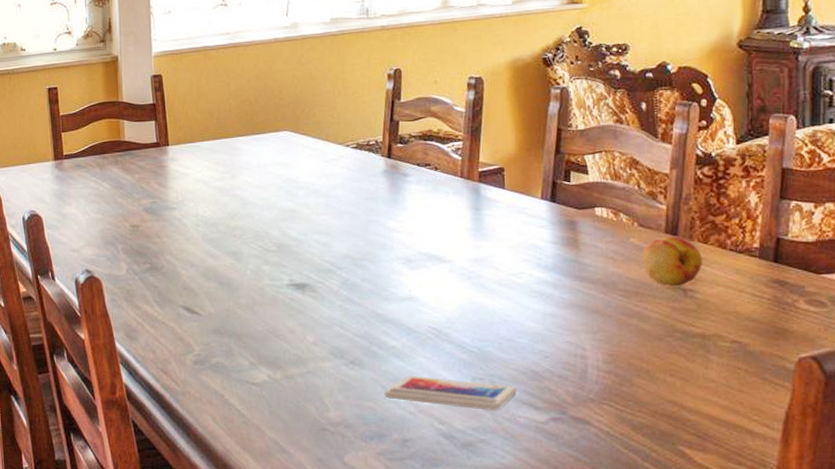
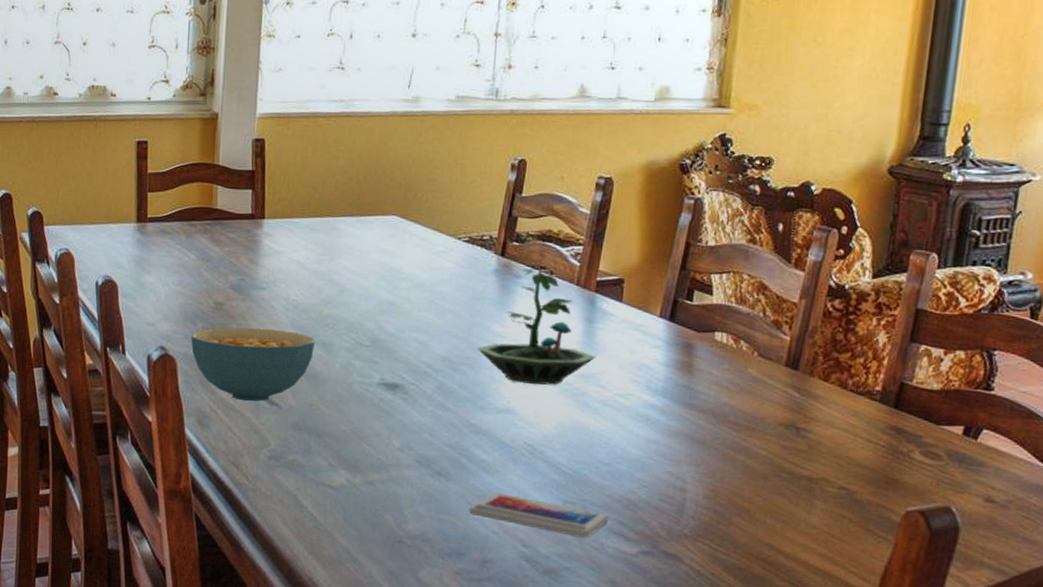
cereal bowl: none [112,245,226,313] -> present [190,327,315,402]
terrarium: none [375,167,487,273] -> present [477,269,597,385]
fruit: present [642,235,702,286] -> none [758,369,821,424]

